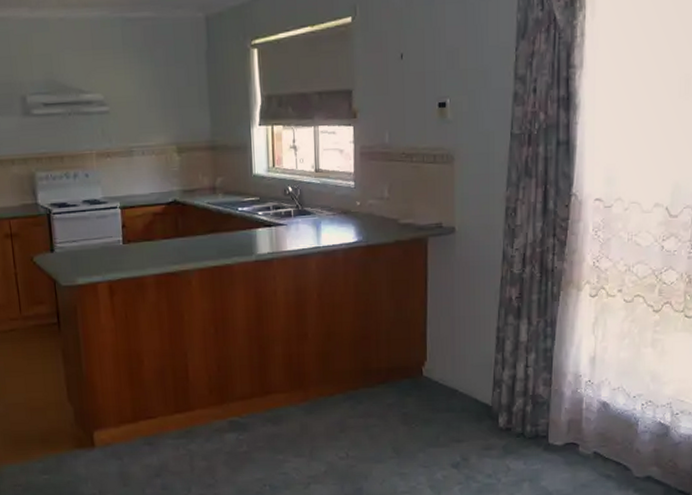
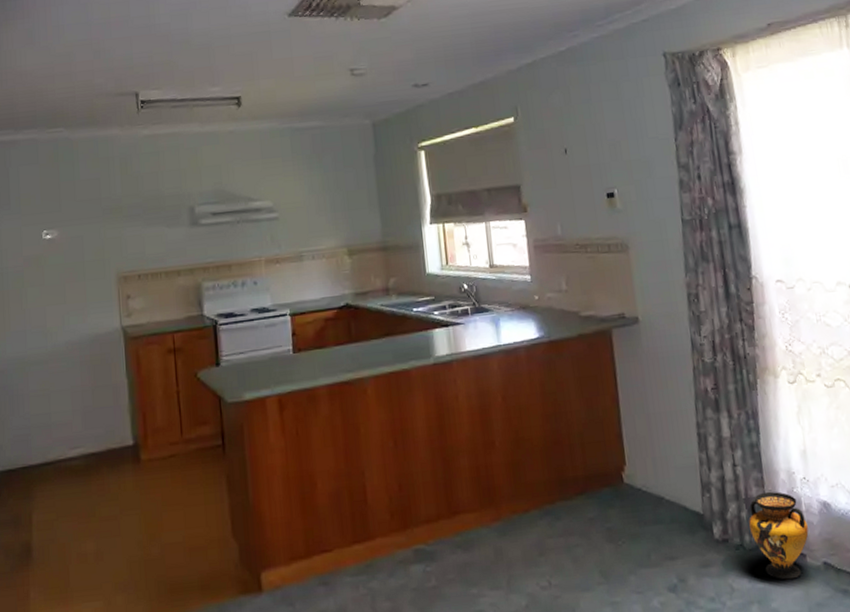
vase: none [532,391,585,464] -> present [749,492,809,580]

